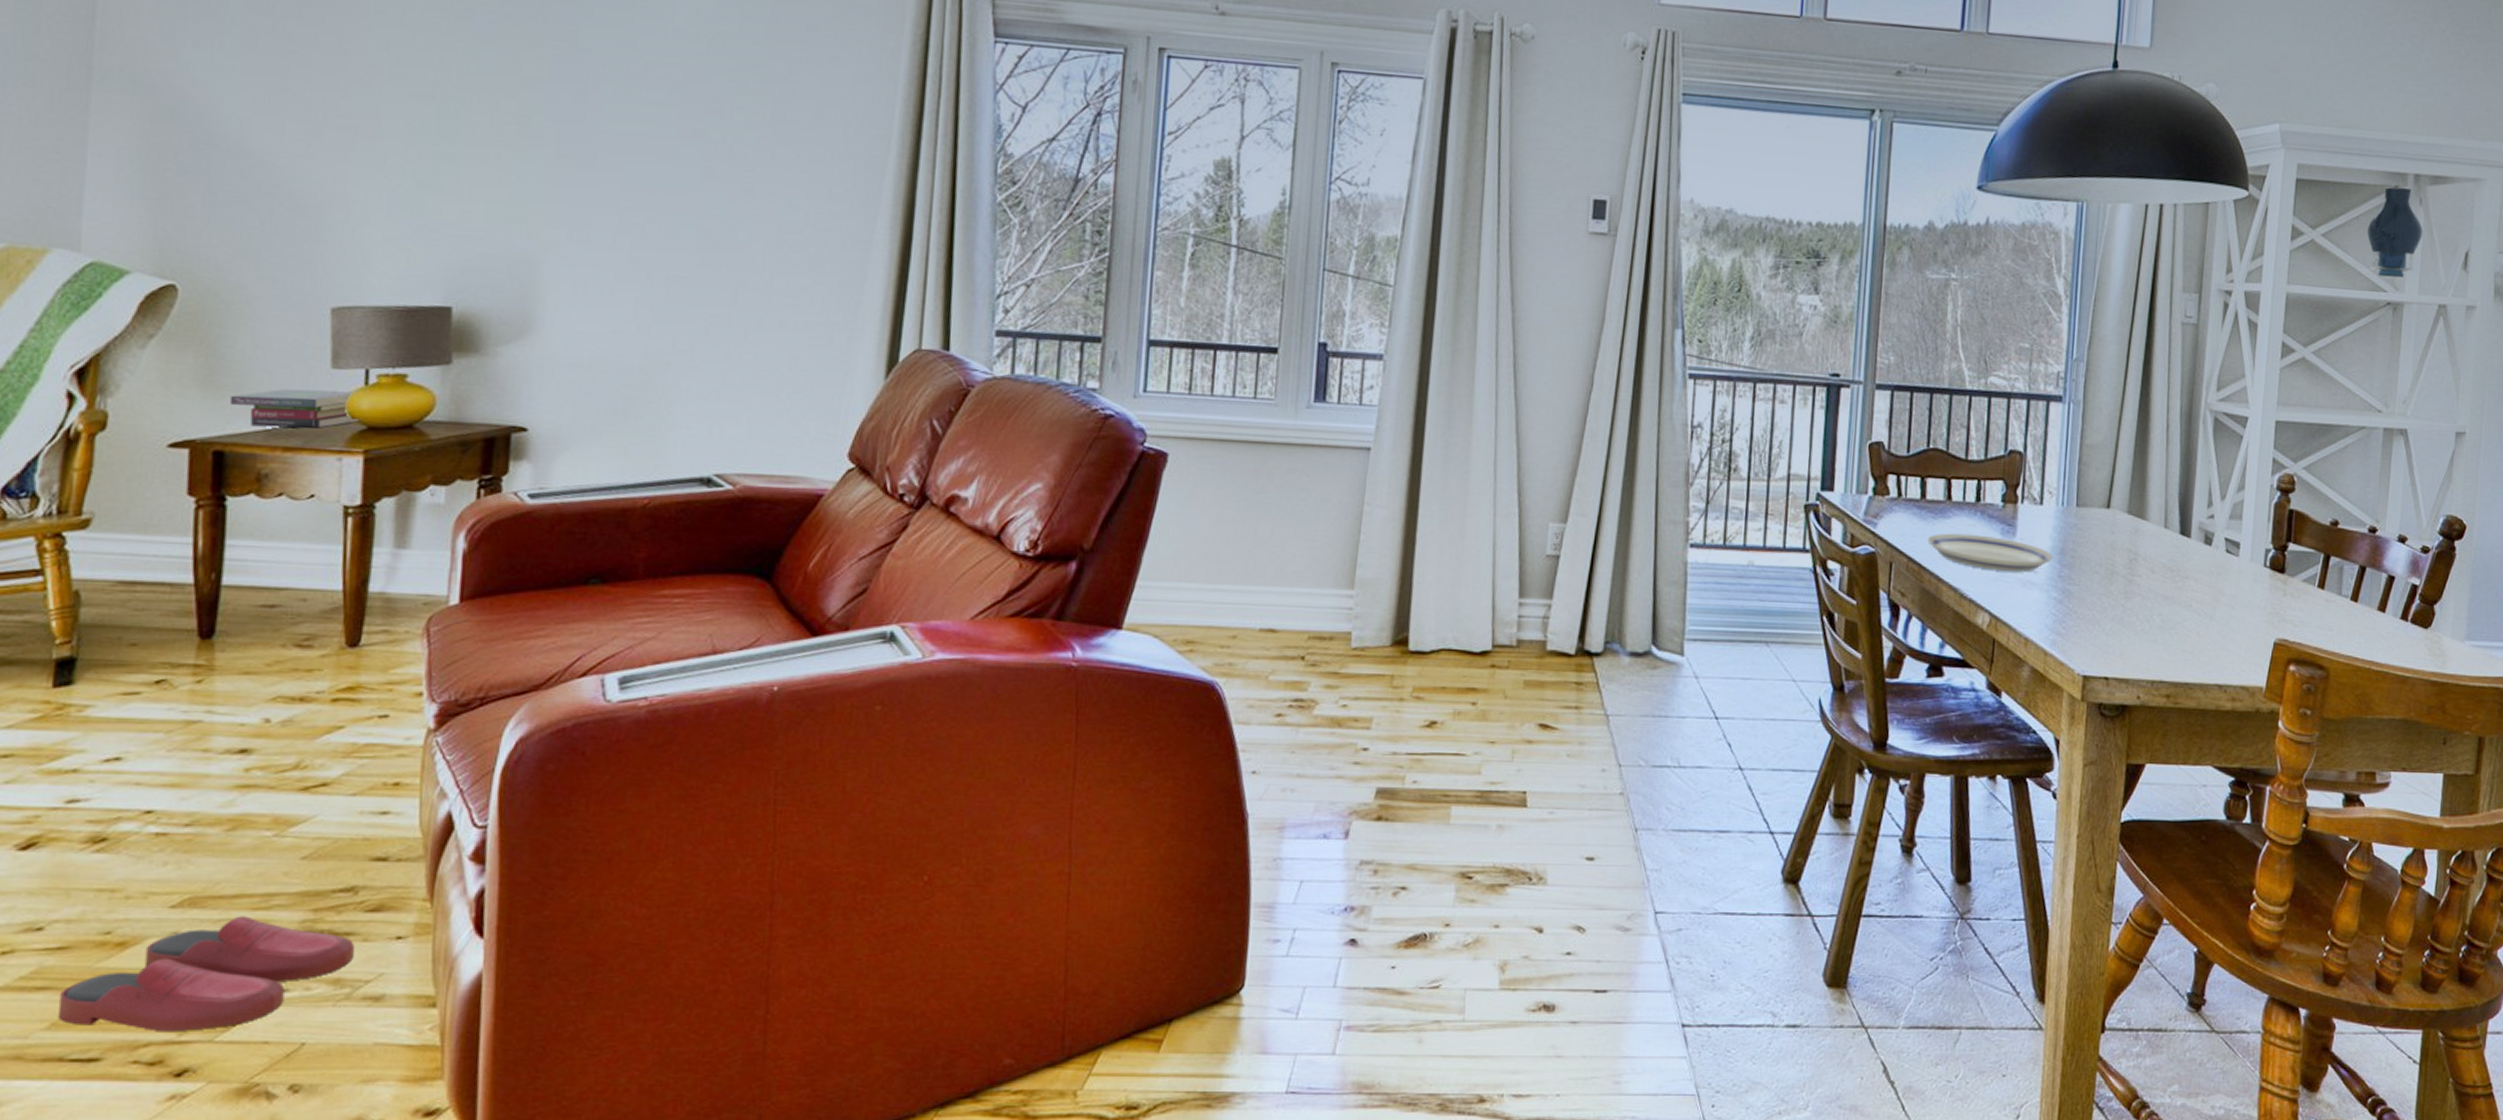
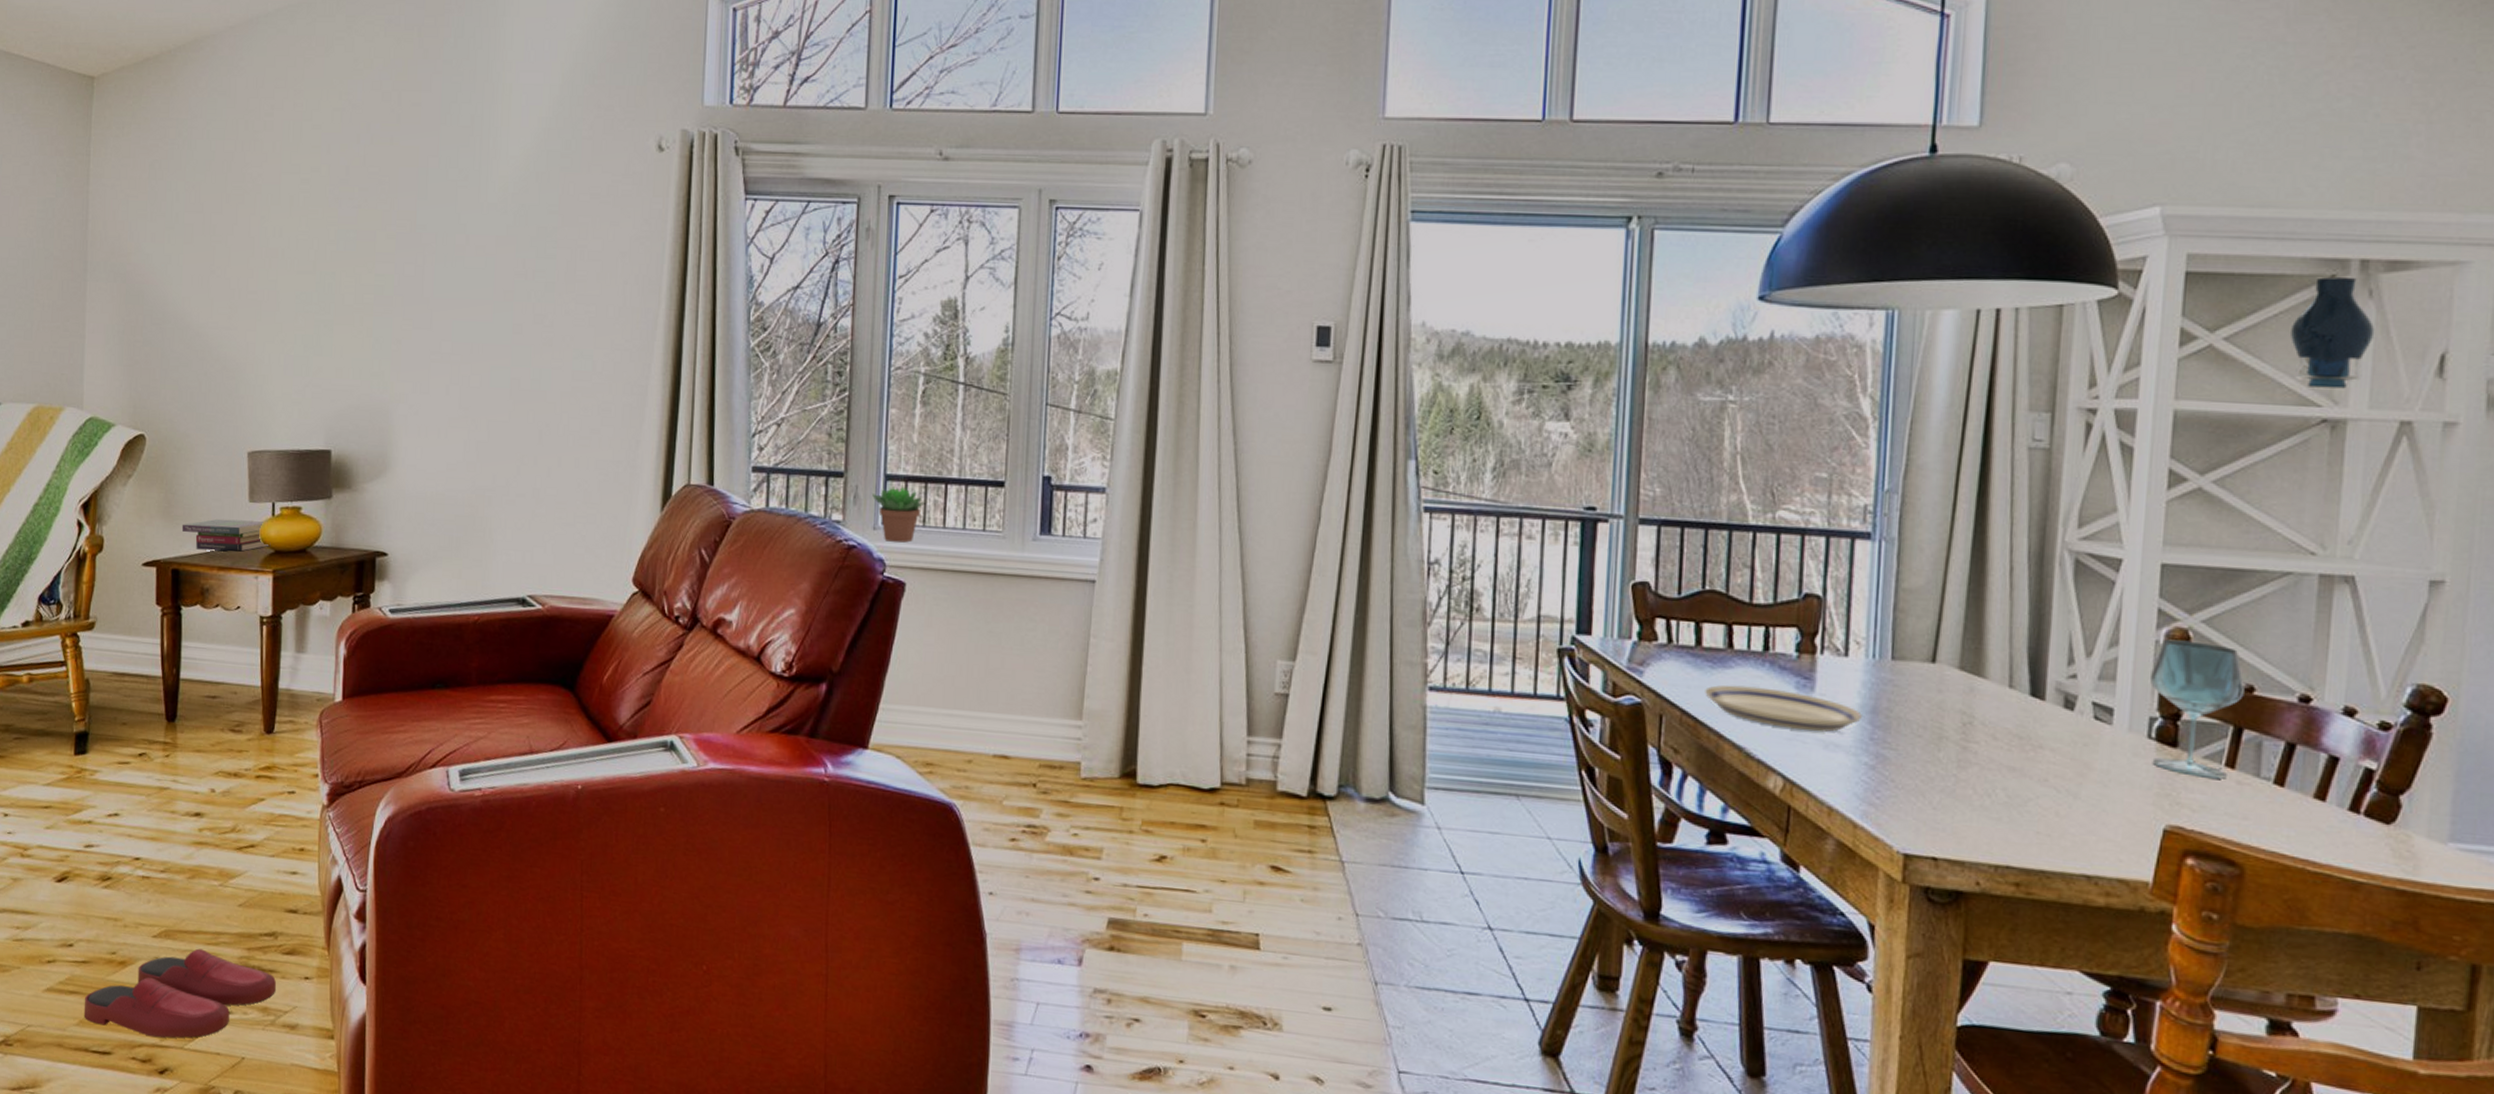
succulent plant: none [1133,352,1191,412] -> present [872,486,925,544]
wine glass: none [2265,483,2332,598] -> present [2149,639,2245,779]

